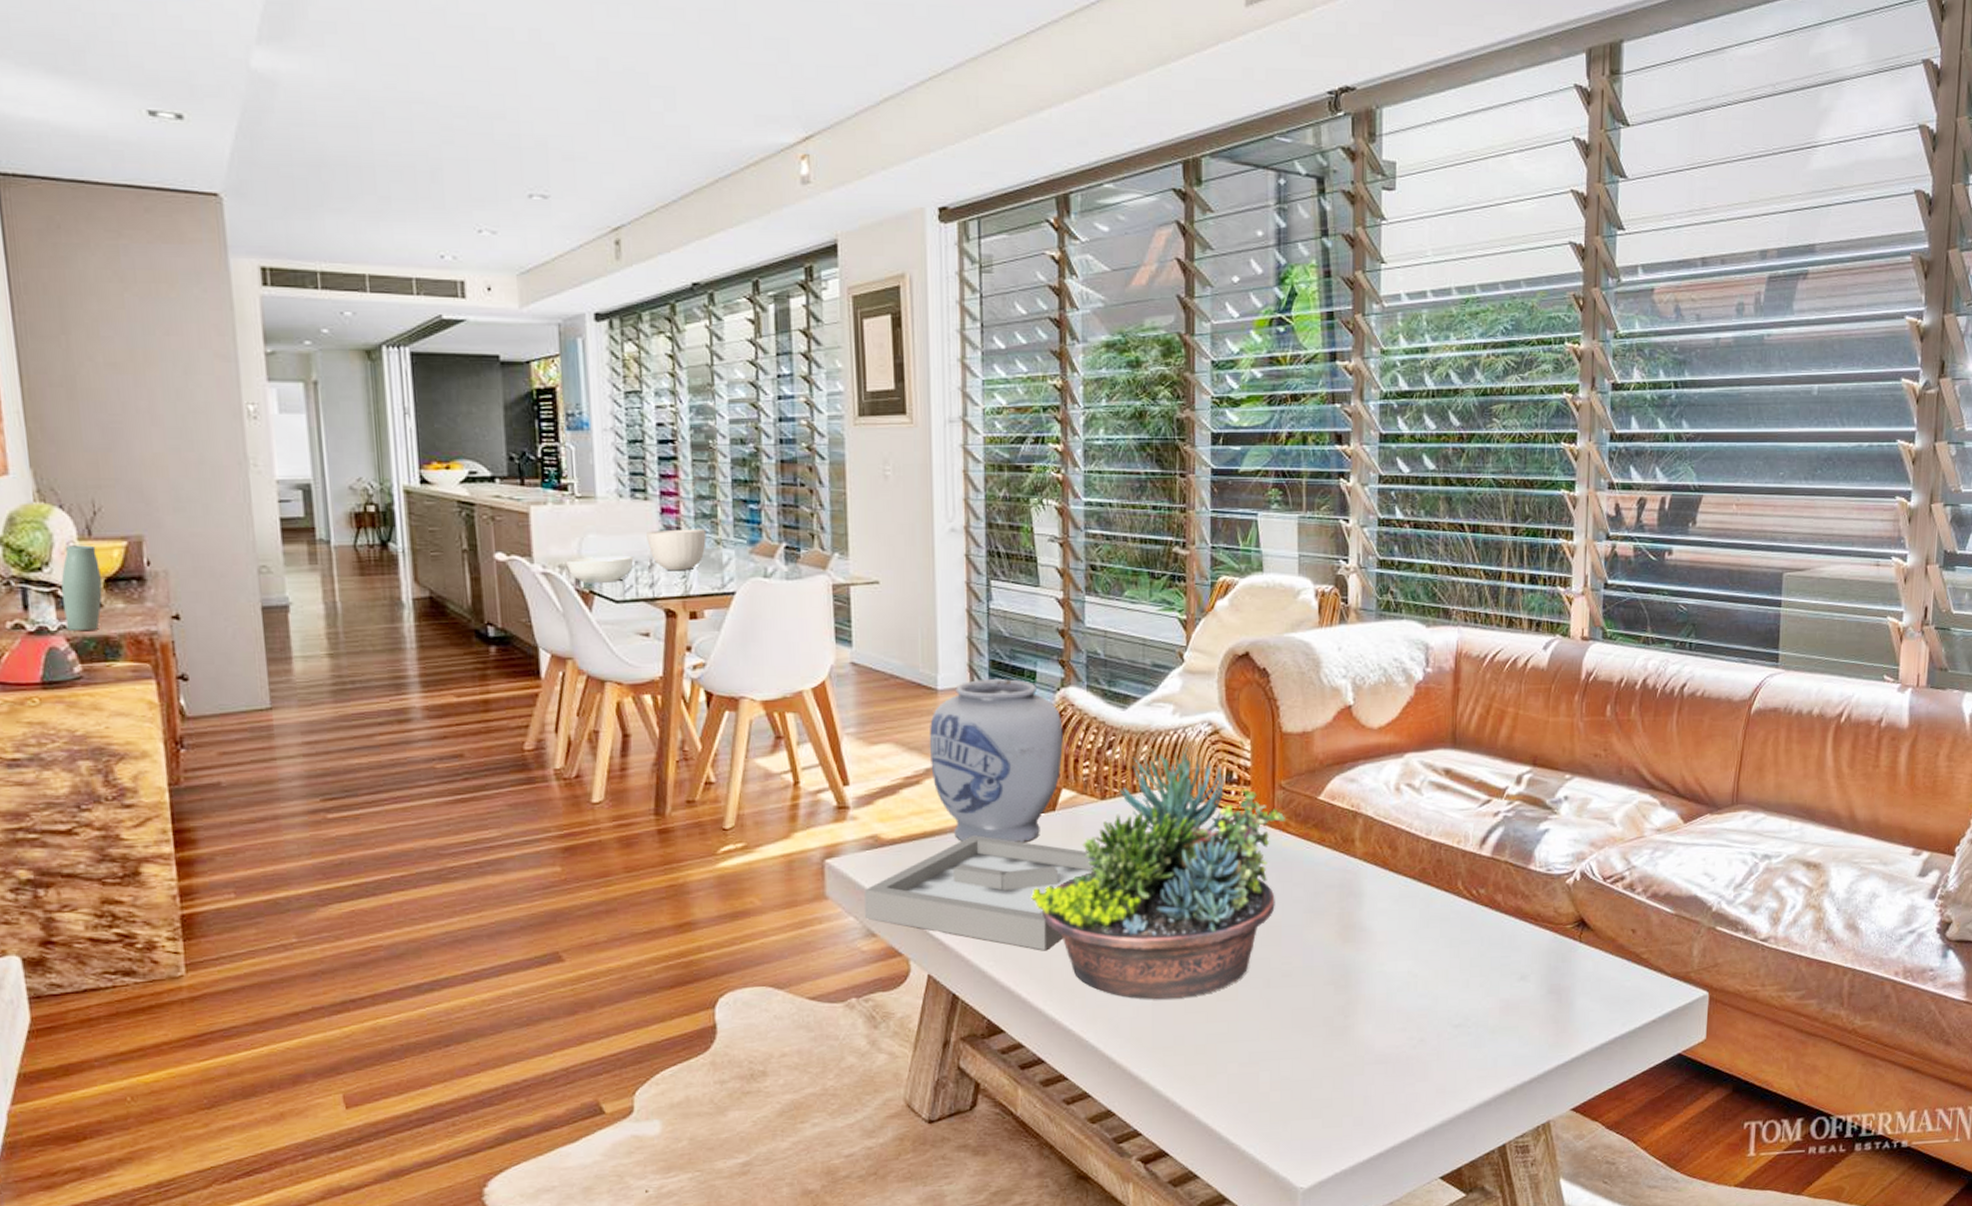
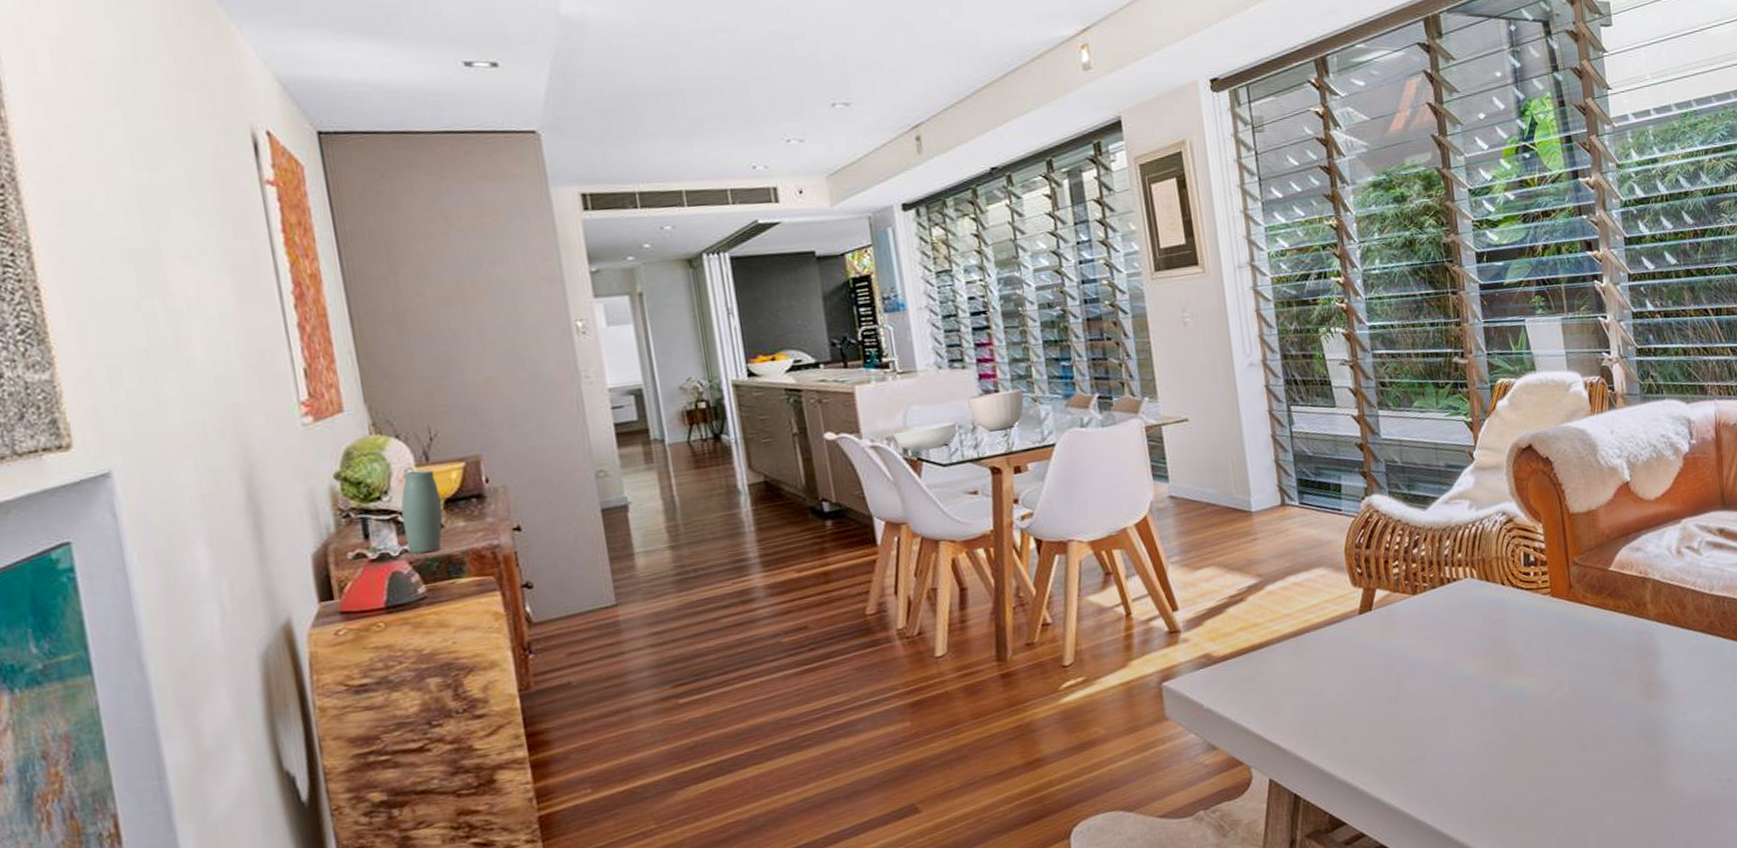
decorative tray: present [865,835,1095,951] -> none [1202,642,1414,743]
vase: present [929,679,1063,844] -> none [1248,494,1373,650]
succulent planter: present [1031,747,1285,999] -> none [1358,537,1582,777]

